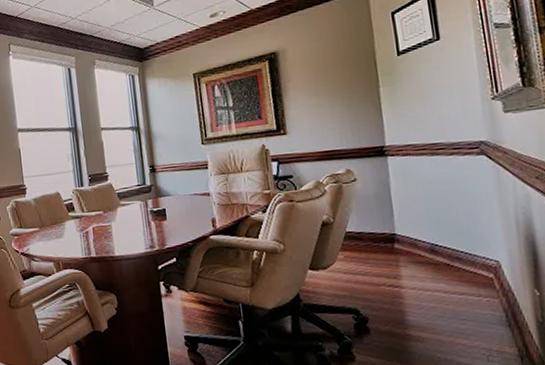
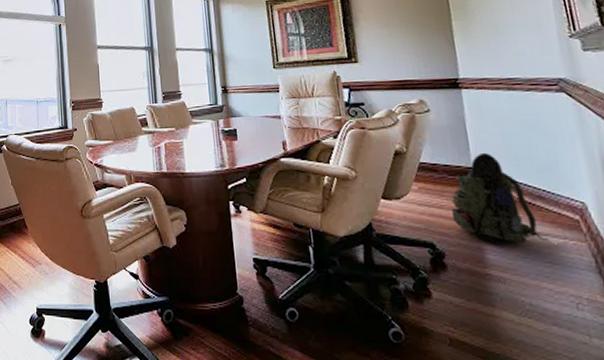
backpack: none [375,219,465,307] -> present [451,153,549,246]

